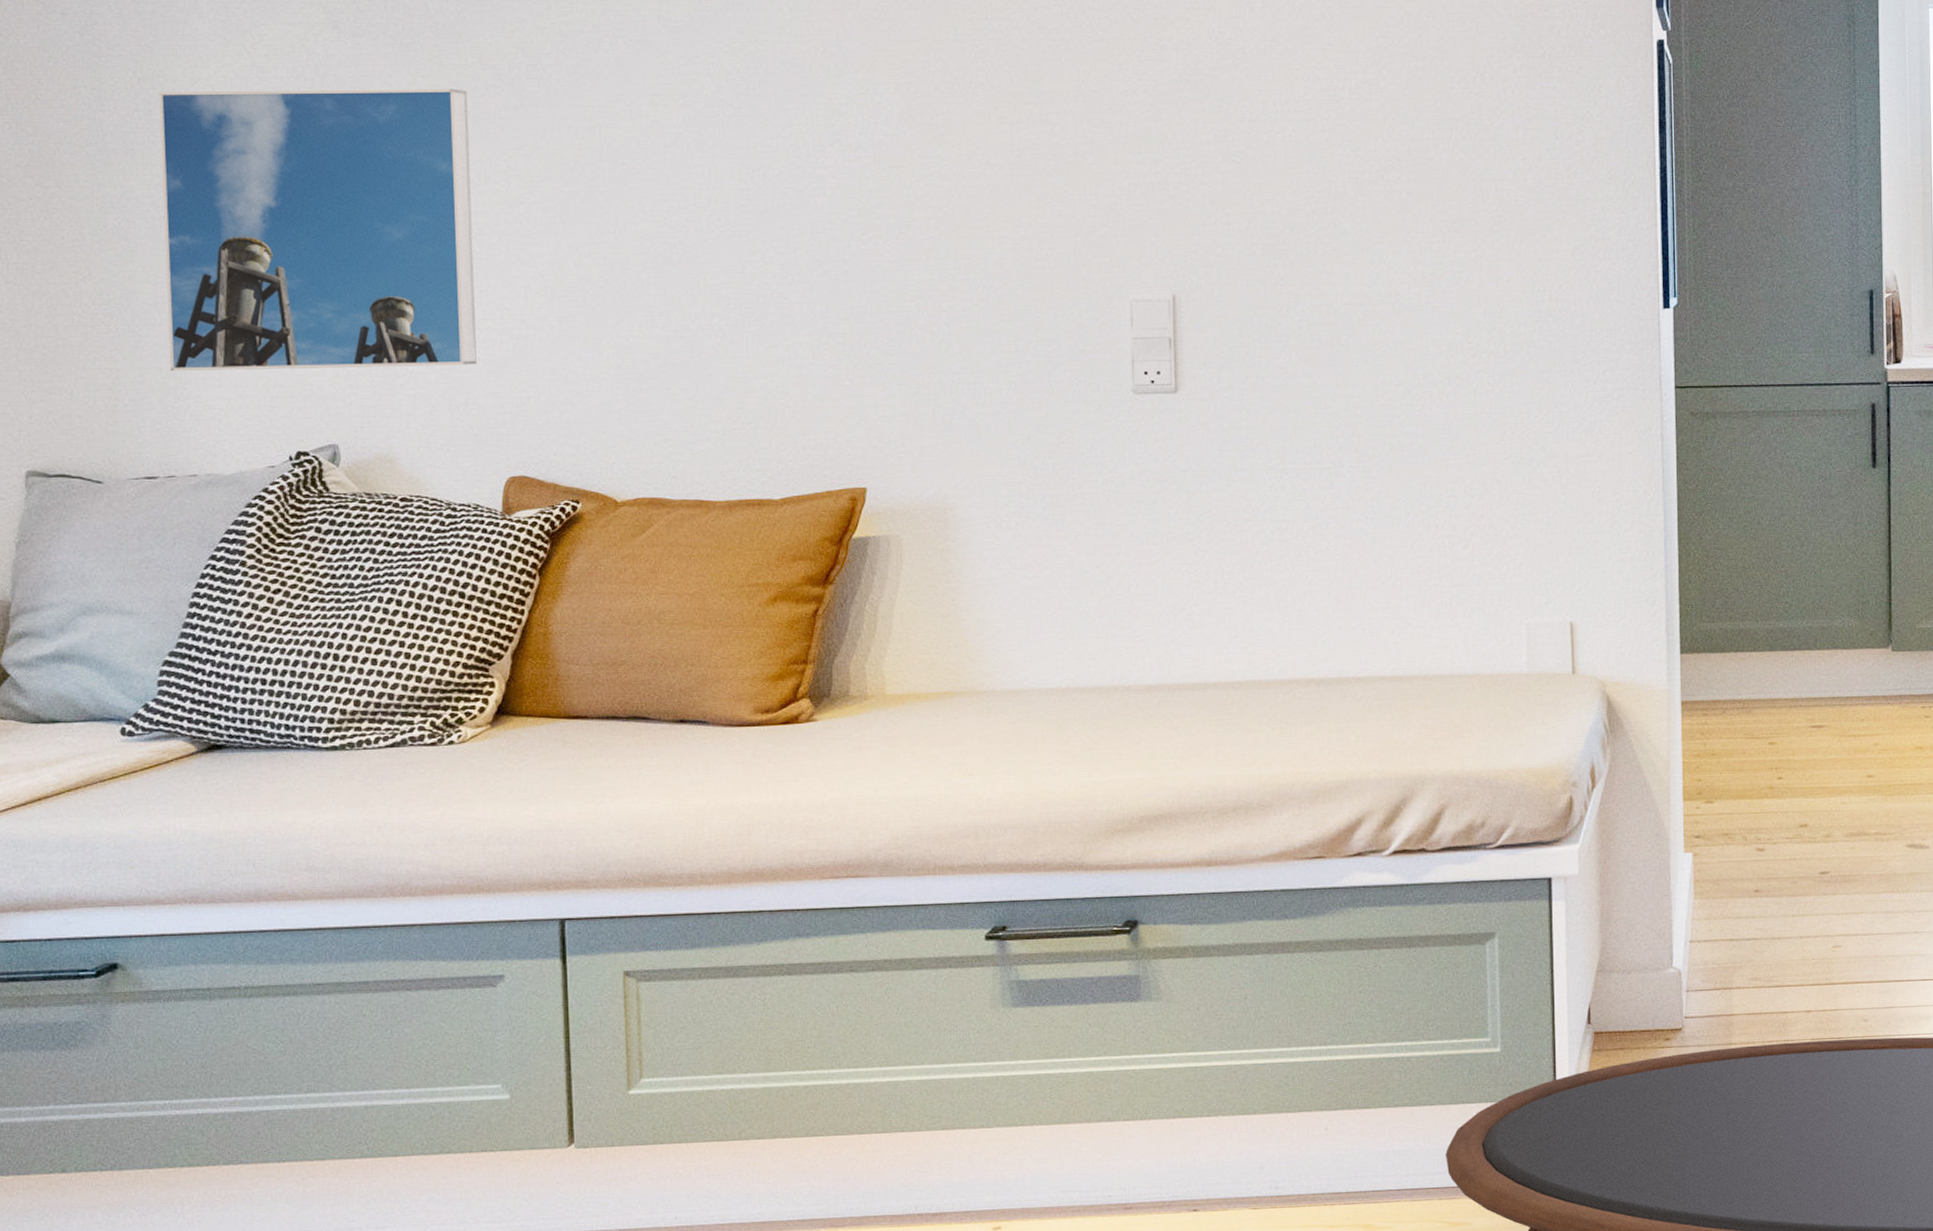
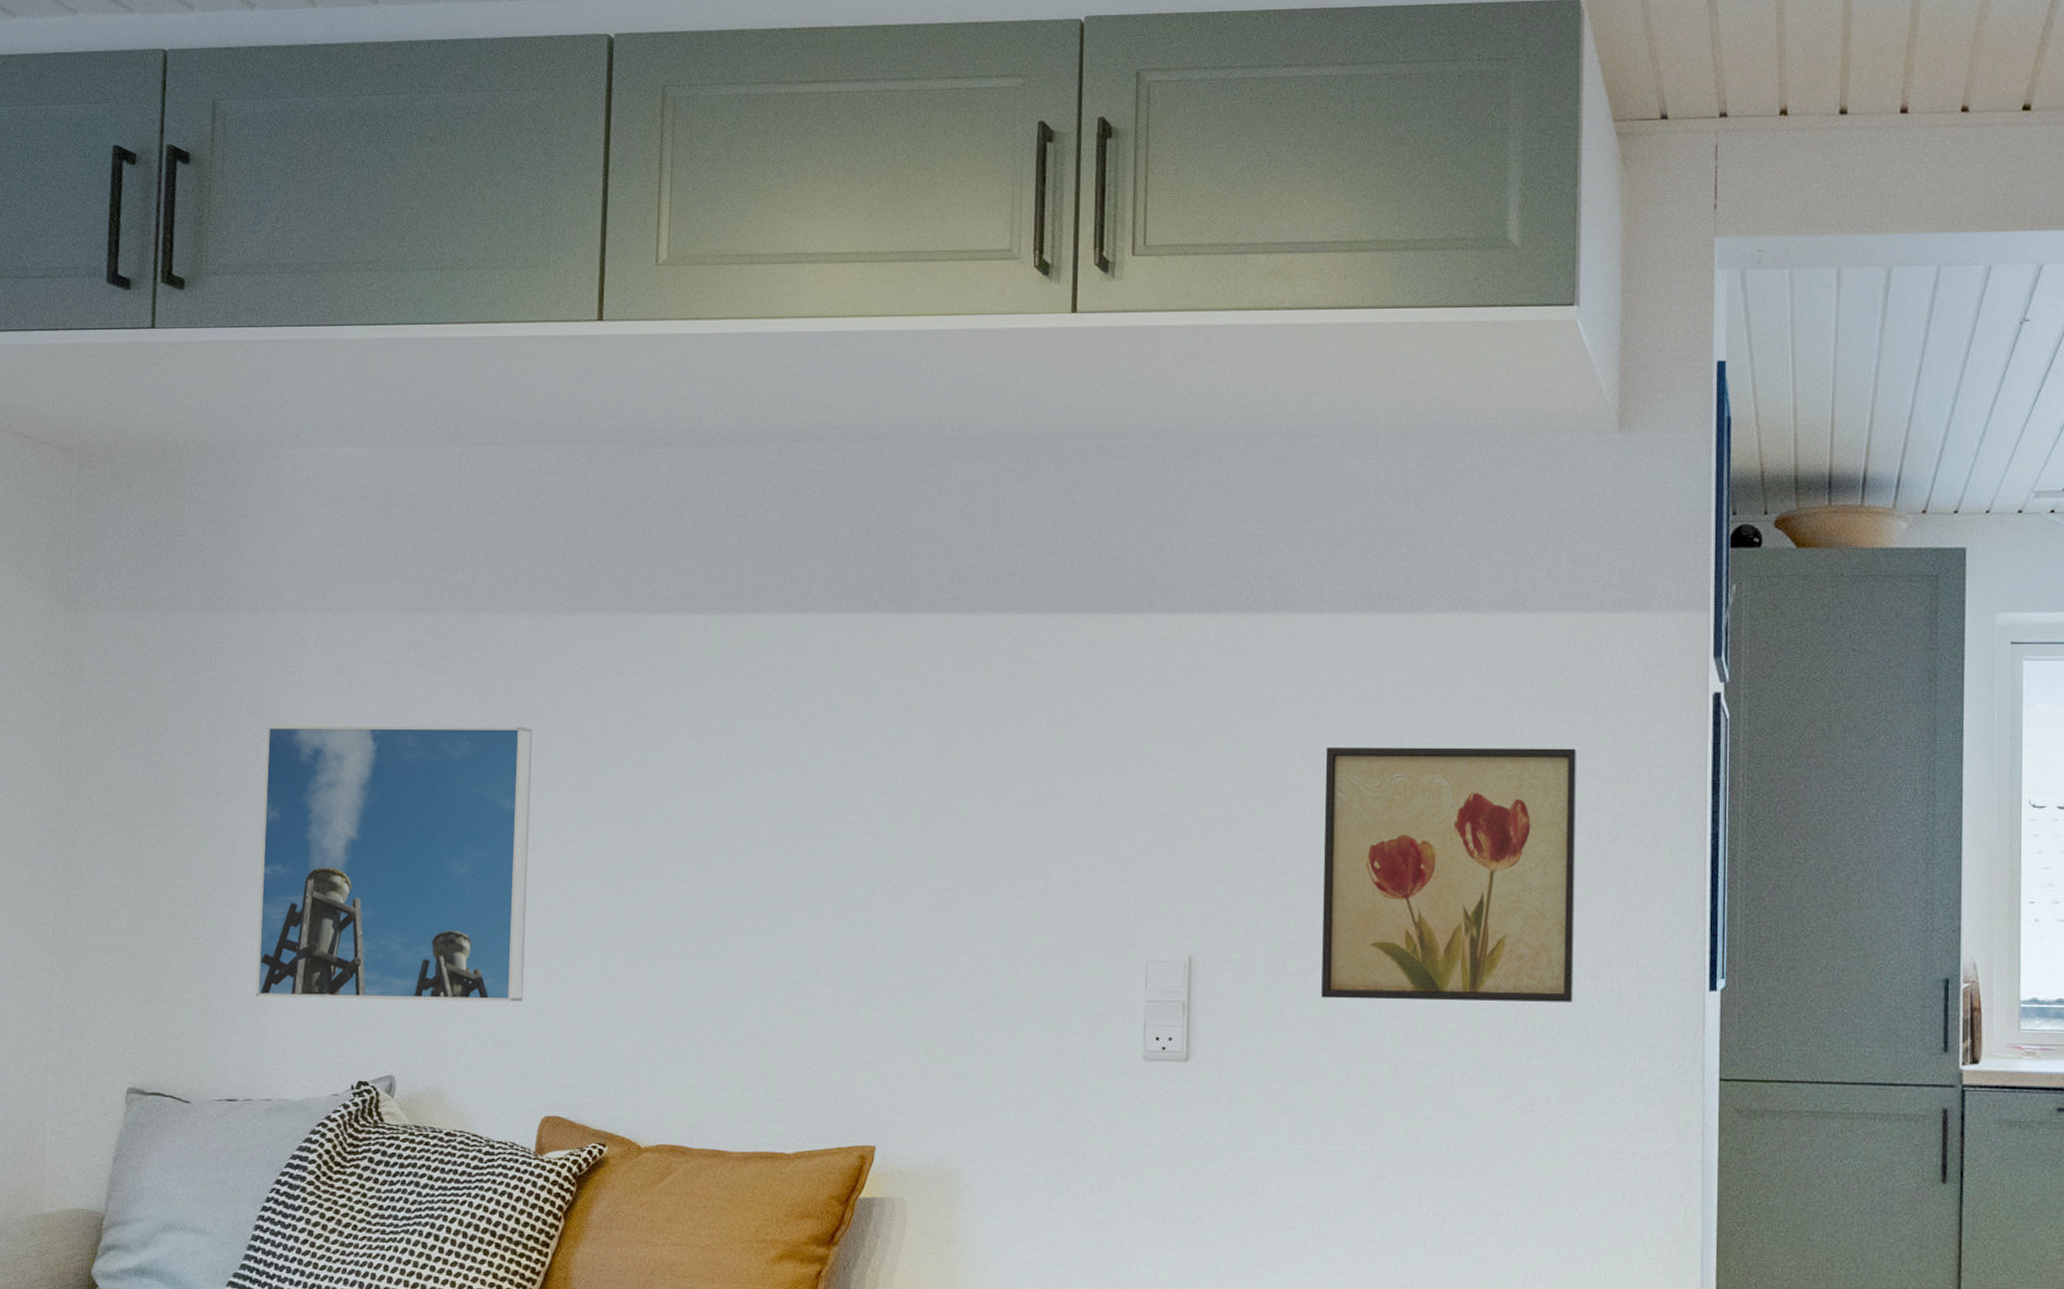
wall art: none [1296,92,1540,329] -> present [1321,746,1578,1002]

